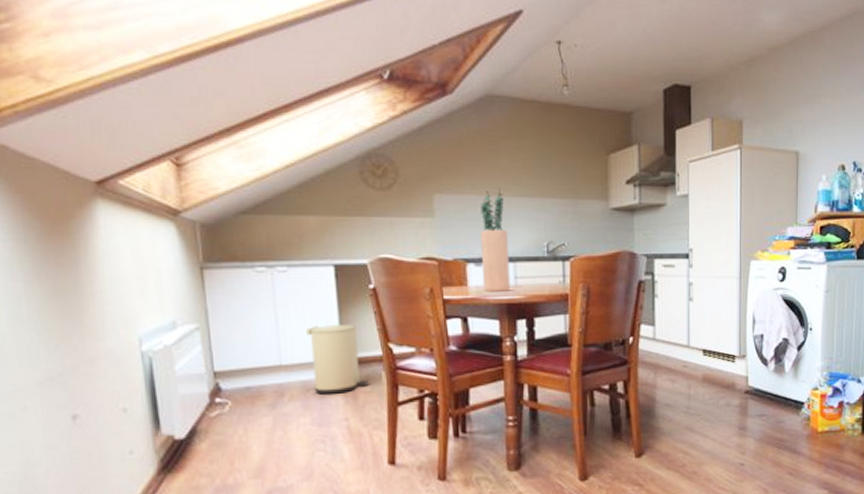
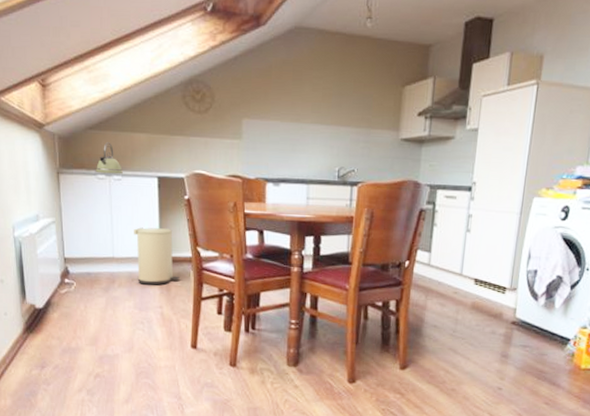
kettle: none [251,228,290,265] -> present [95,142,124,174]
vase: present [480,188,510,292] -> none [279,115,305,210]

